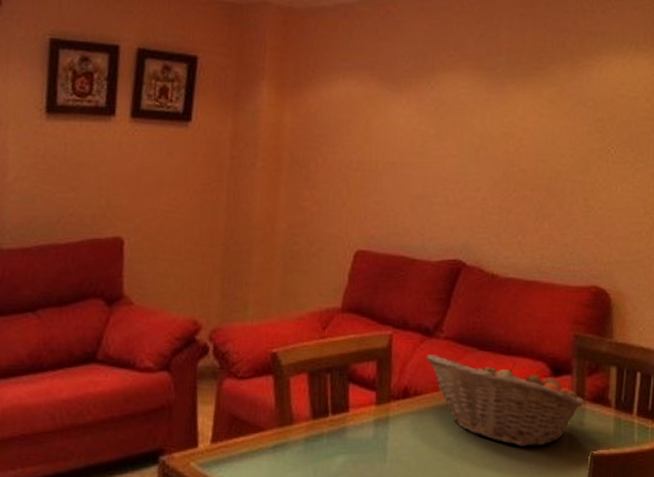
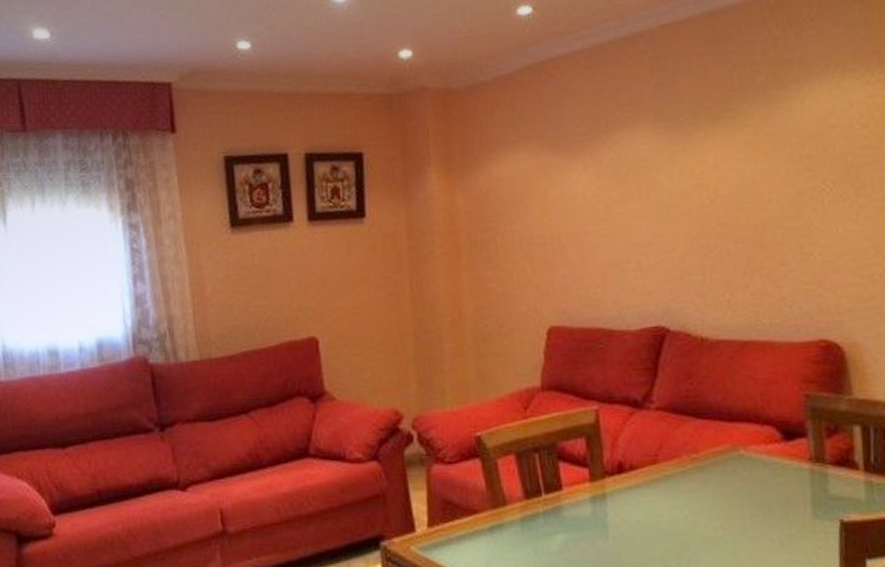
fruit basket: present [426,355,584,446] -> none [638,427,826,517]

